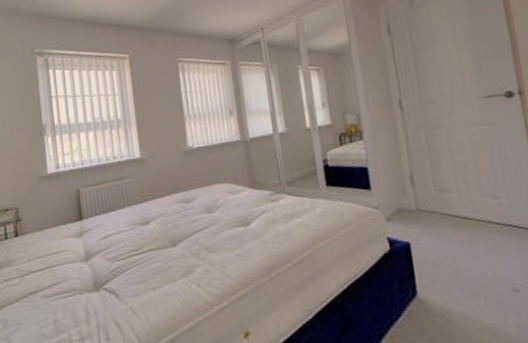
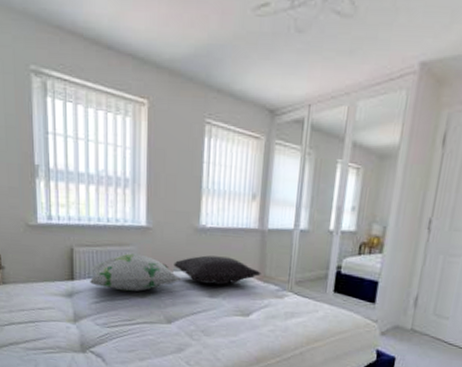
decorative pillow: none [97,184,180,223] -> present [90,253,183,292]
pillow: none [170,171,253,201] -> present [174,255,261,285]

